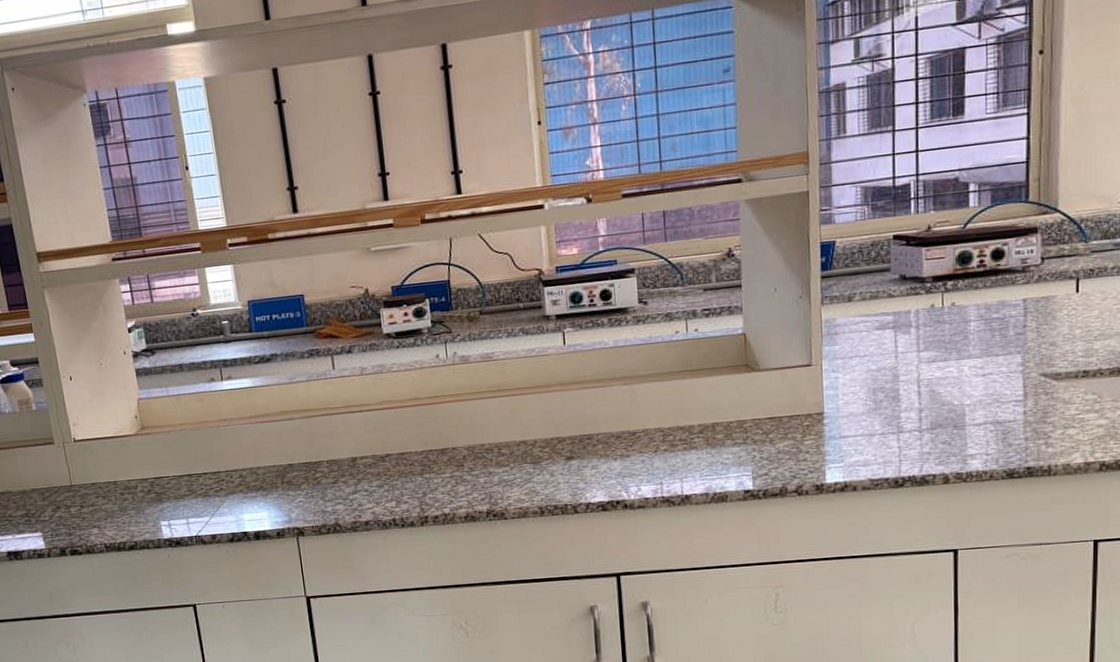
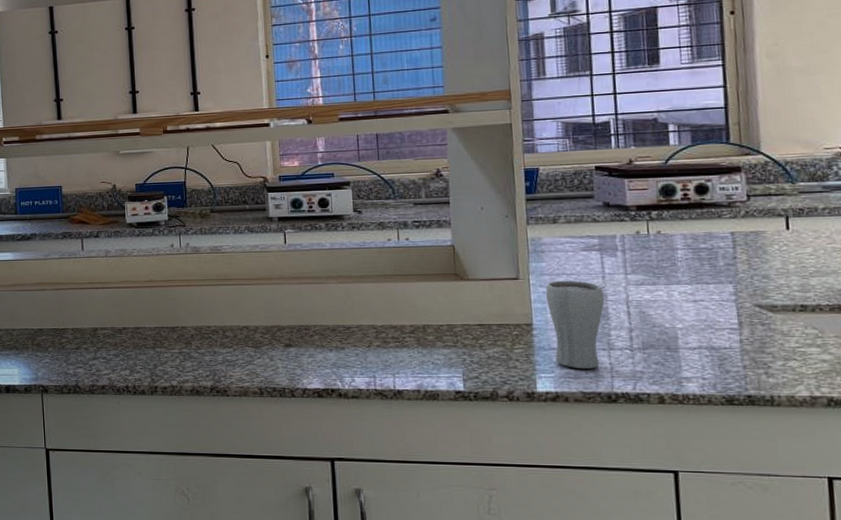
drinking glass: none [837,362,896,456] -> present [545,280,605,368]

